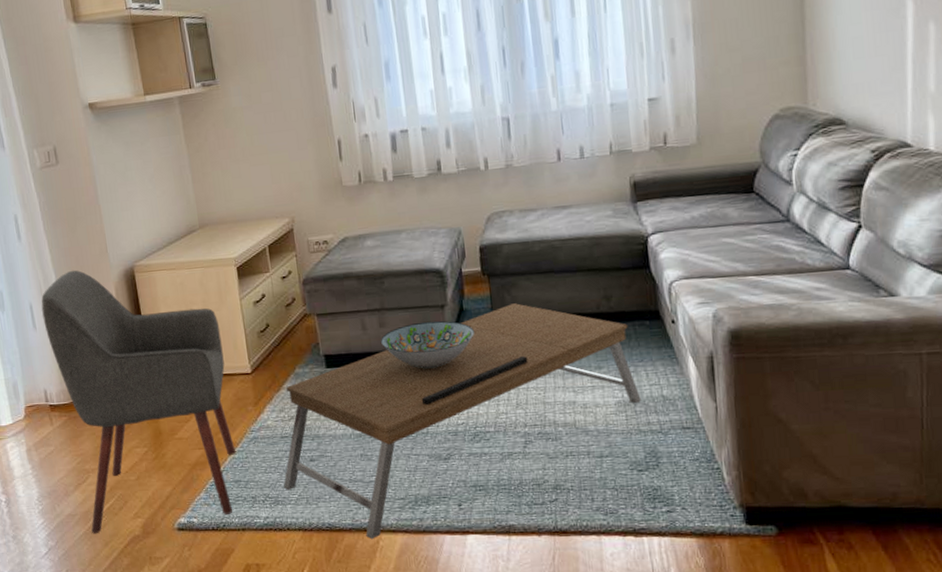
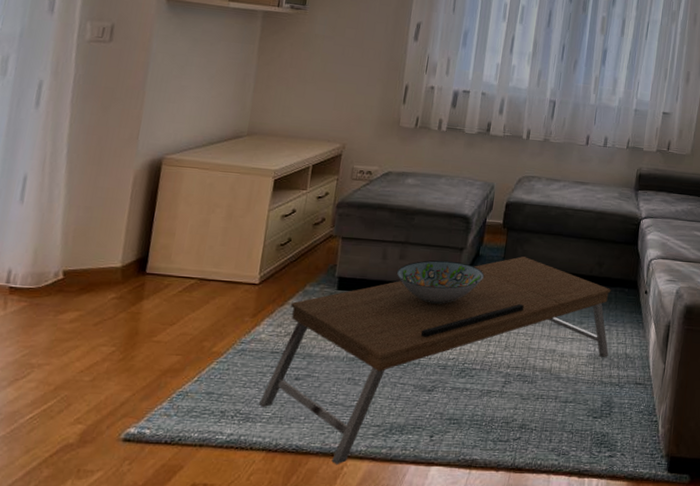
chair: present [41,270,237,534] -> none [12,149,239,439]

